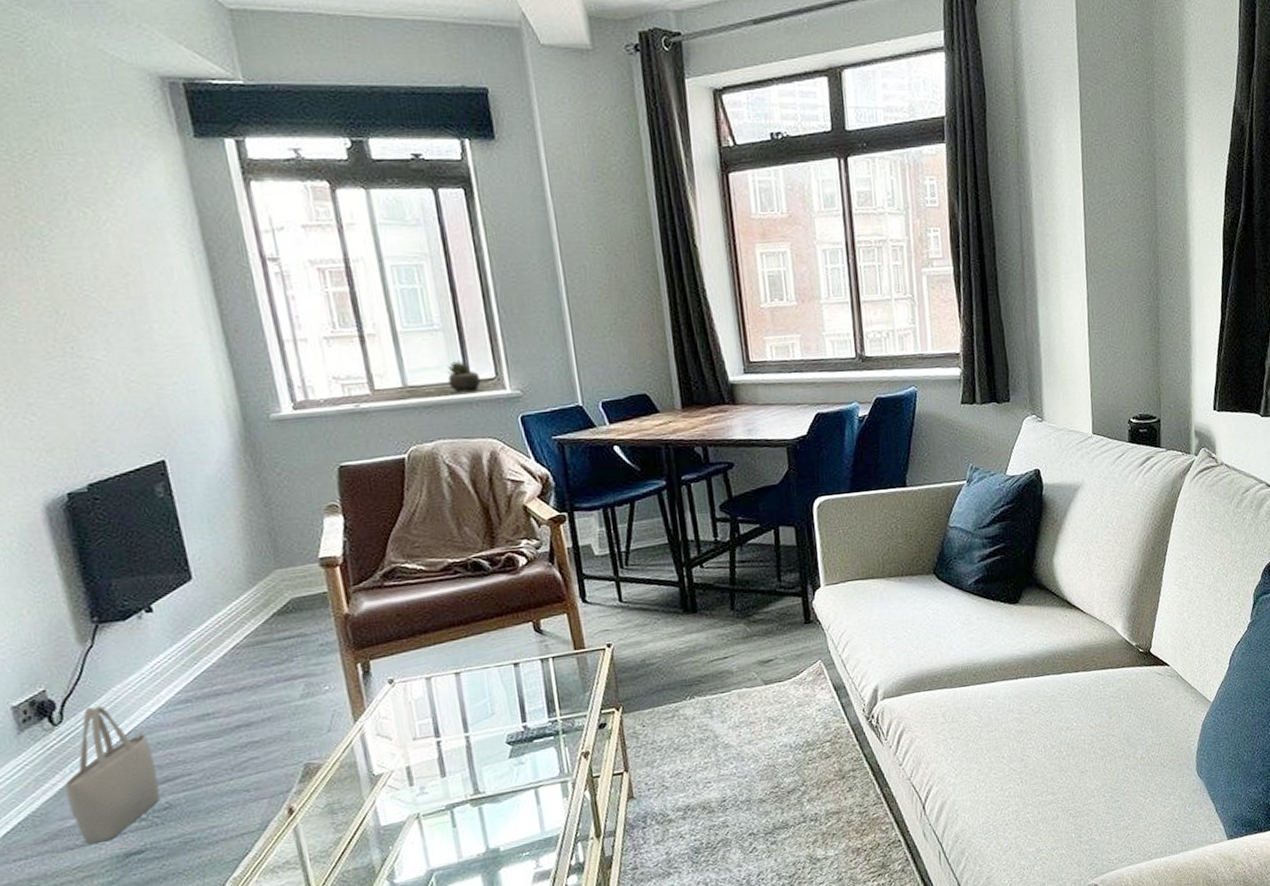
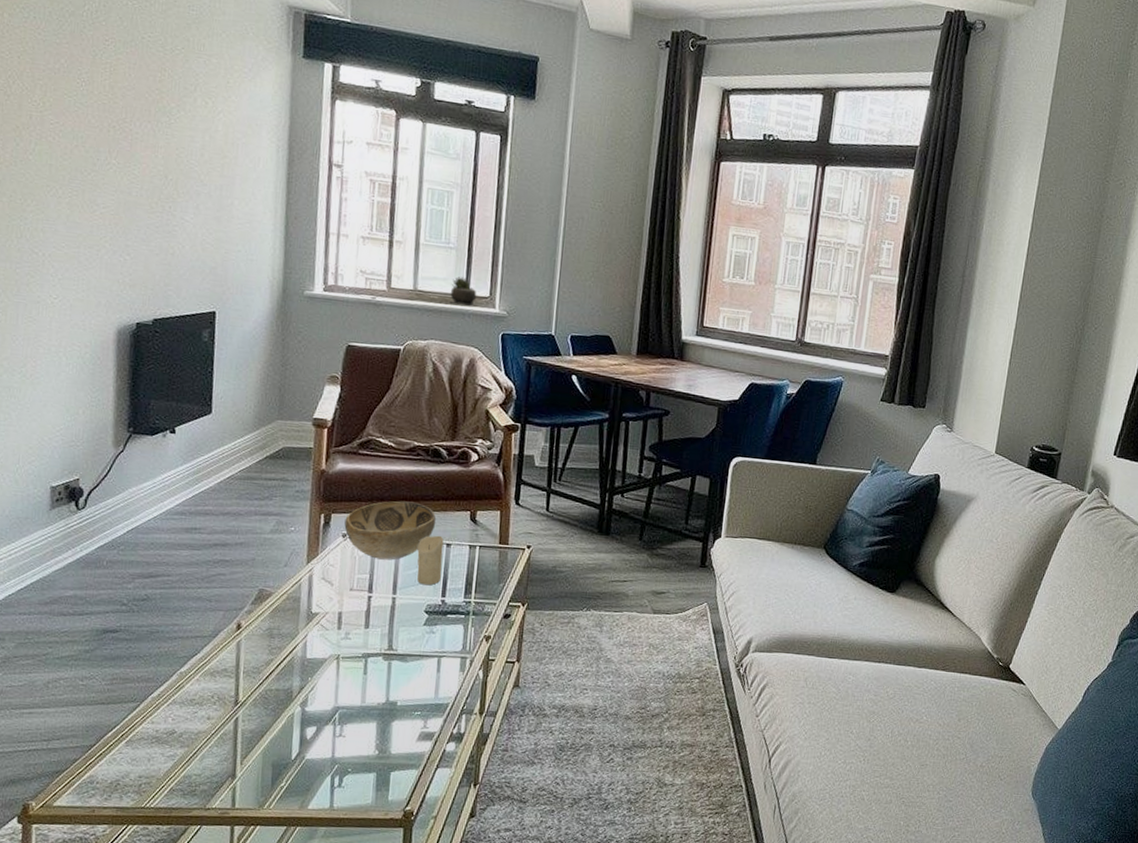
shopping bag: present [64,706,161,844] -> none [71,500,146,616]
decorative bowl: none [387,626,496,699] -> present [344,501,436,560]
candle: none [480,656,517,715] -> present [417,535,444,586]

